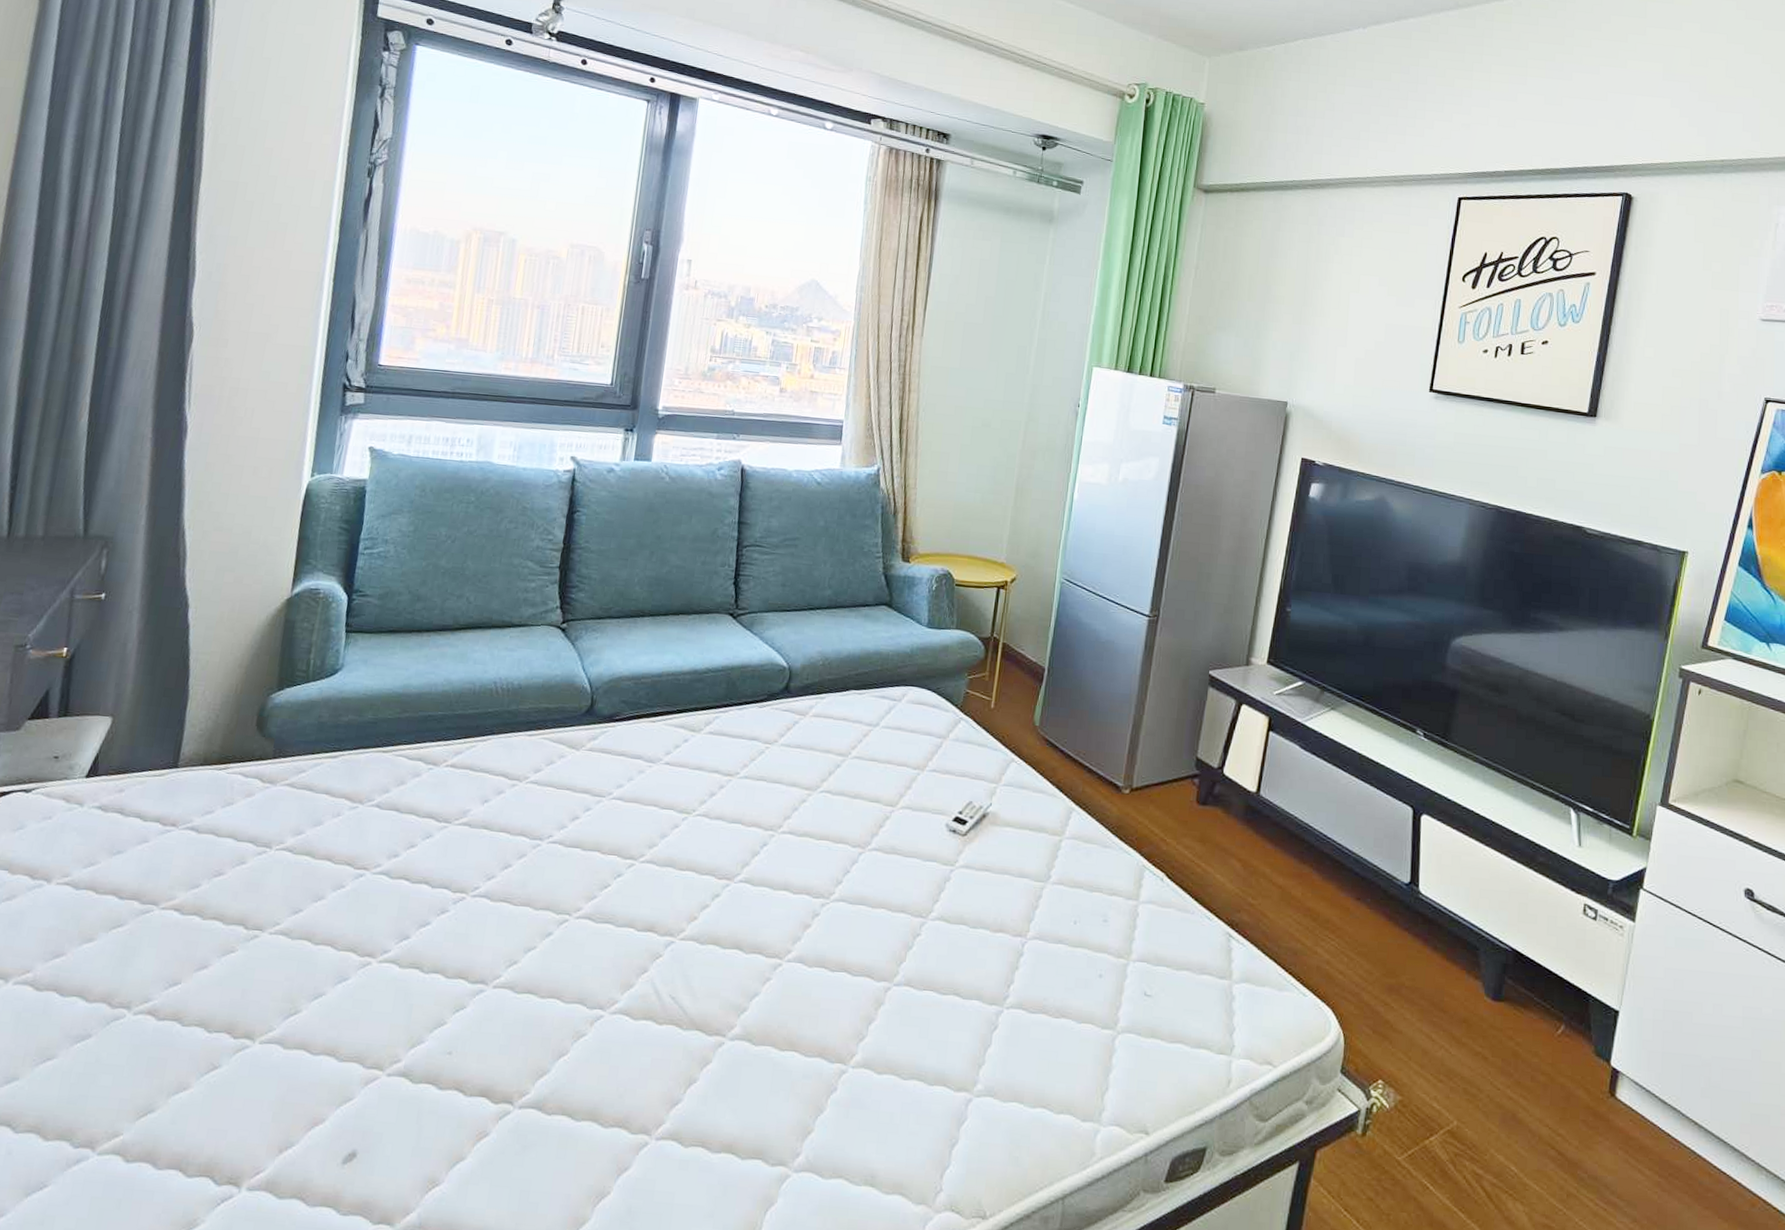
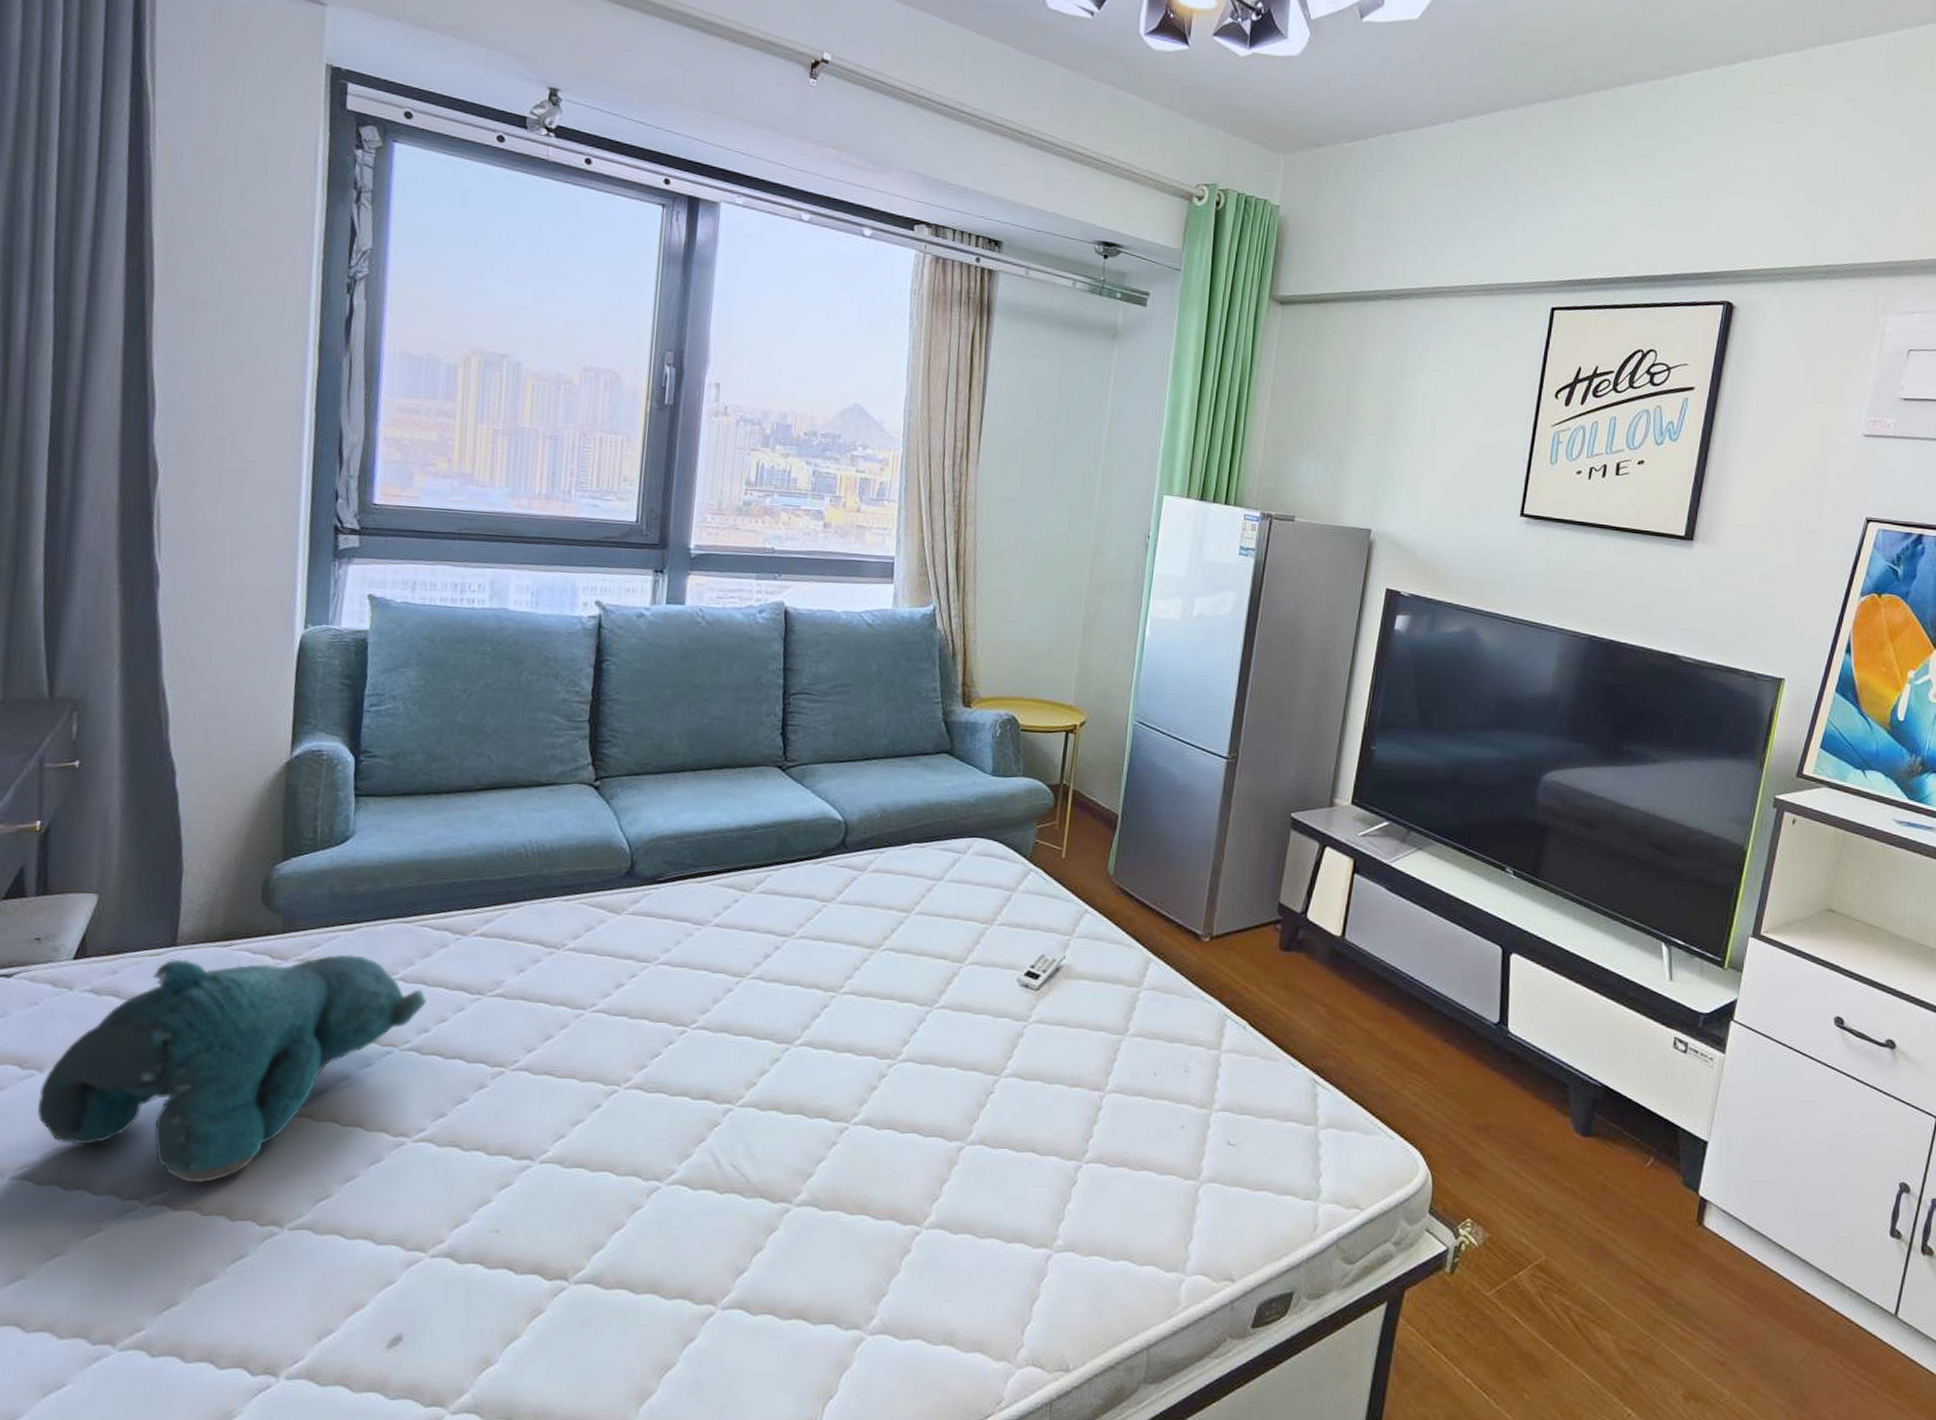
teddy bear: none [43,780,399,994] -> present [37,954,427,1183]

